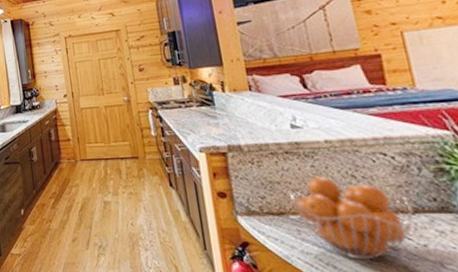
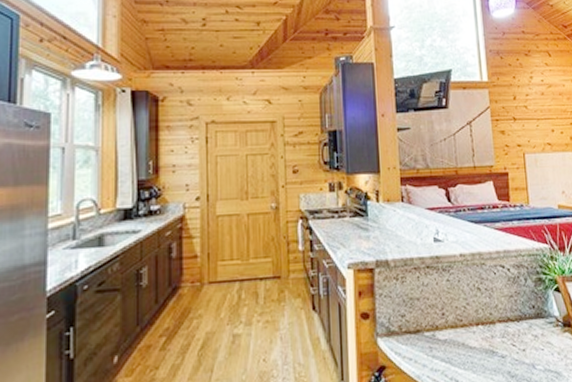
fruit basket: present [288,176,414,260] -> none [425,290,518,371]

